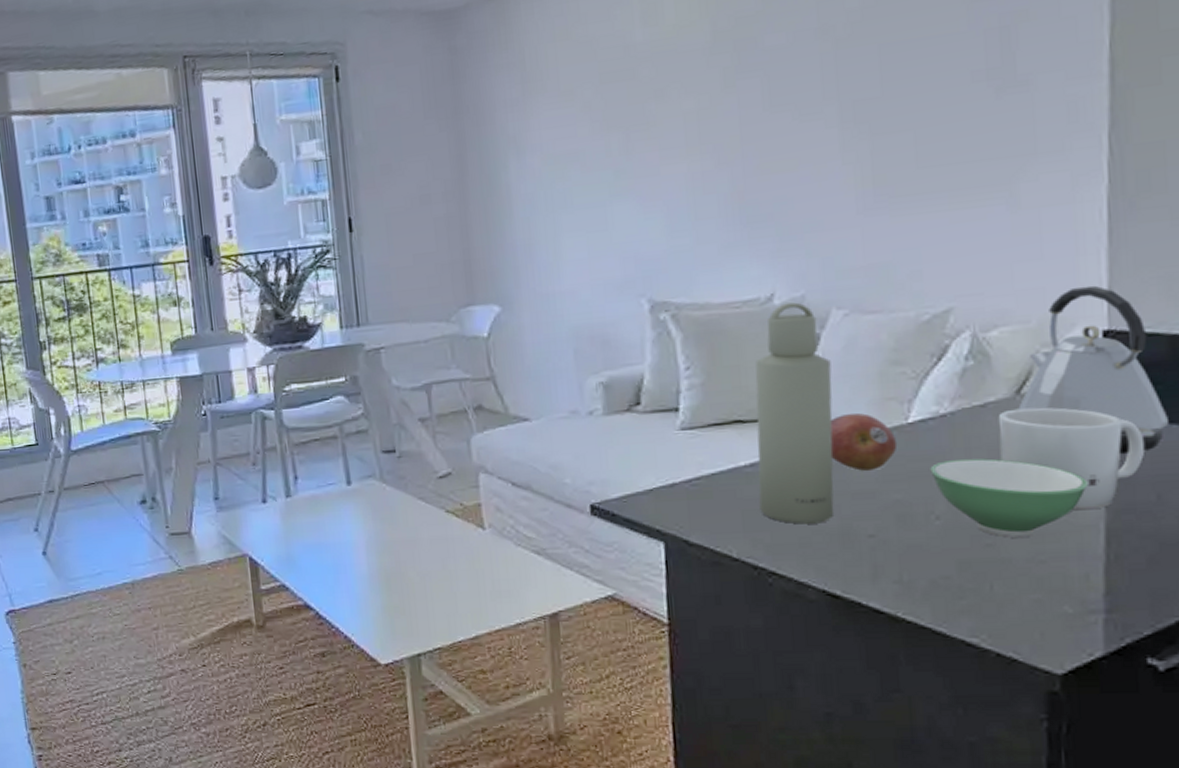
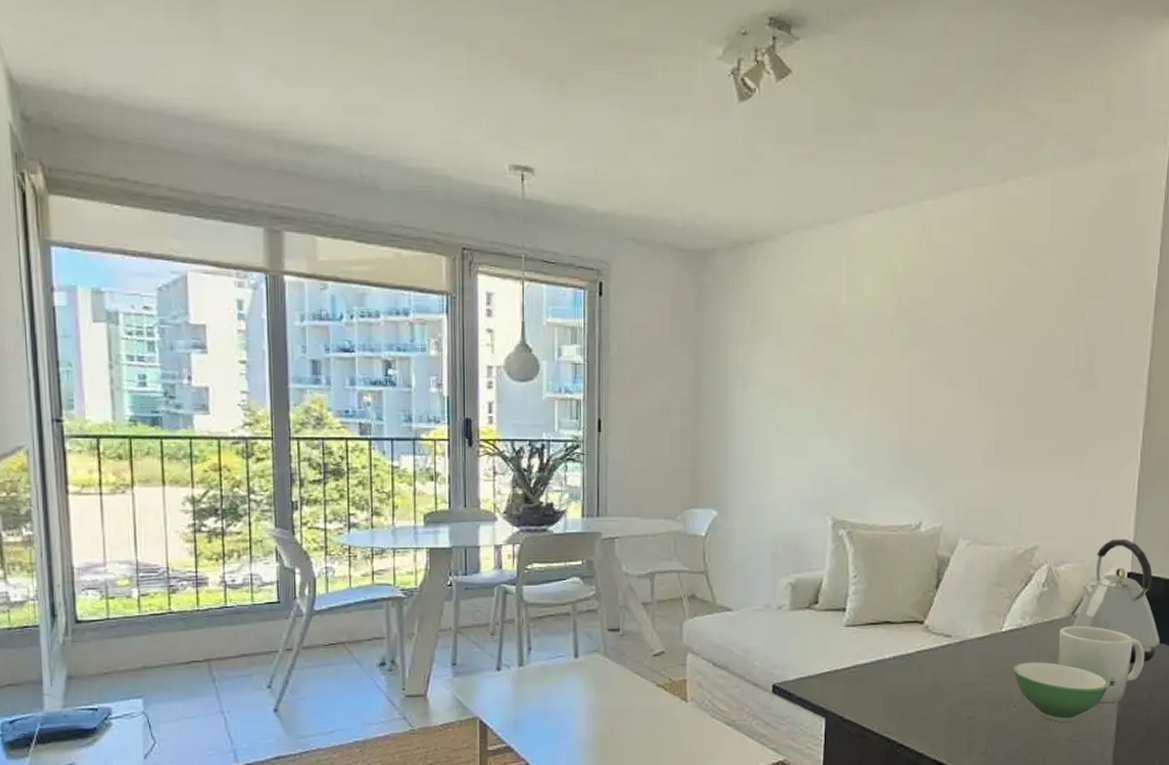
bottle: present [755,302,834,524] -> none [896,531,955,707]
fruit: present [830,413,898,471] -> none [948,622,994,667]

